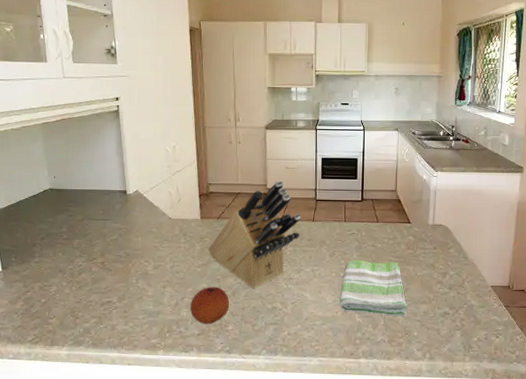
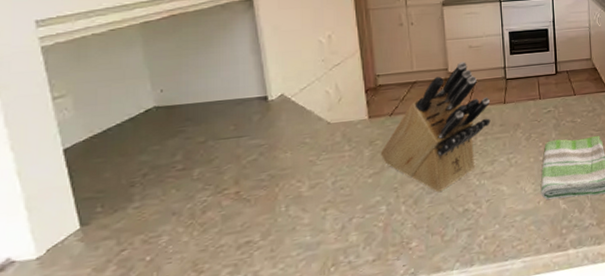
fruit: present [190,287,229,325] -> none [361,197,411,247]

